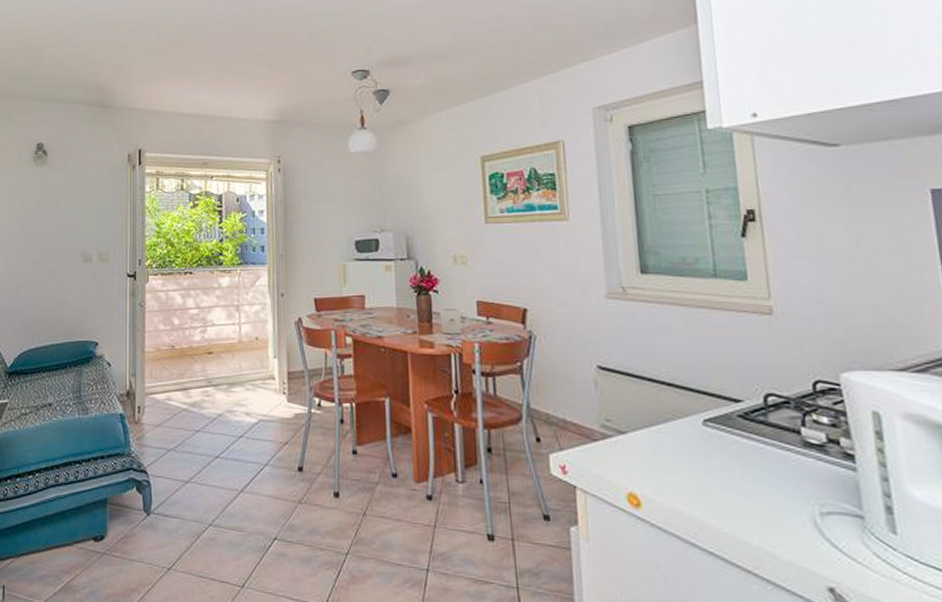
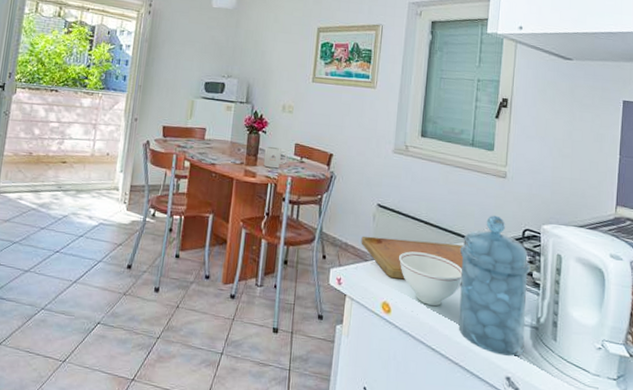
cutting board: none [583,408,736,462] -> present [361,236,464,284]
bowl: none [638,424,736,495] -> present [398,251,463,307]
canister: none [723,366,849,560] -> present [458,215,531,357]

